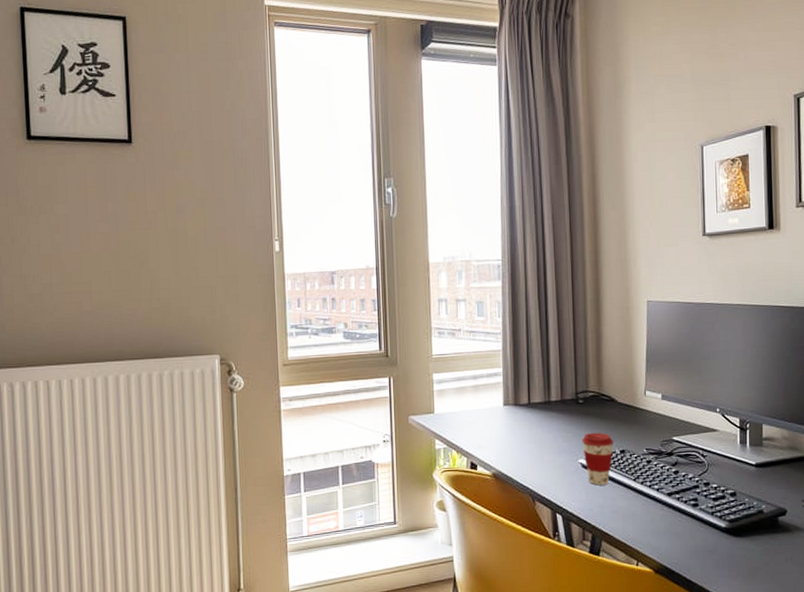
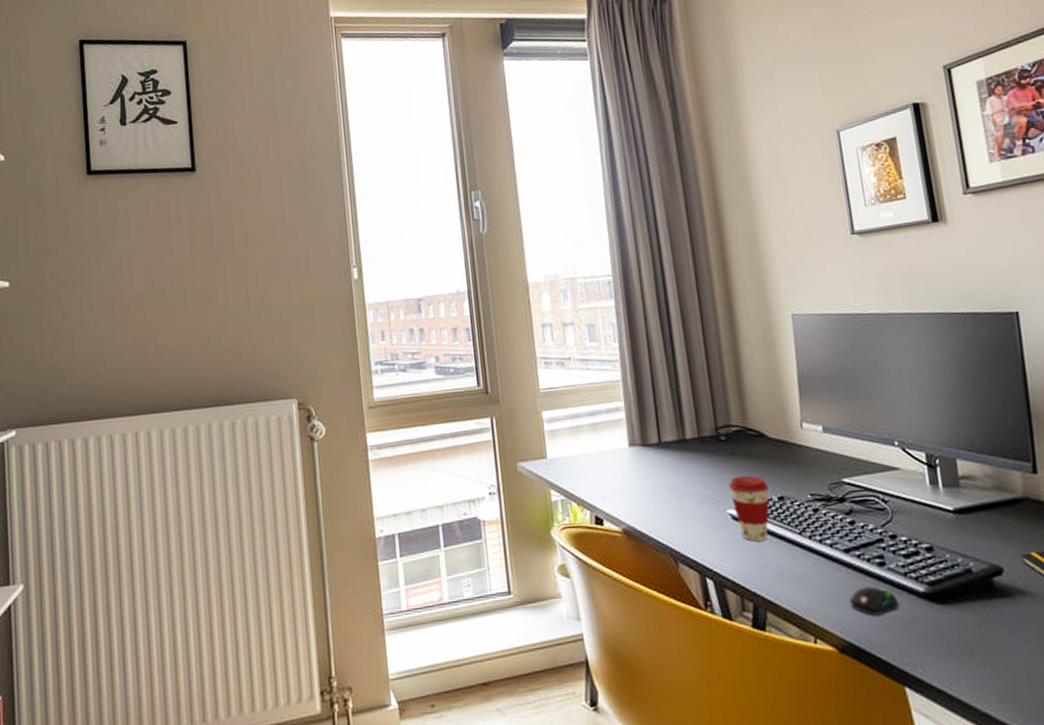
mouse: none [667,523,705,545] -> present [849,586,900,616]

